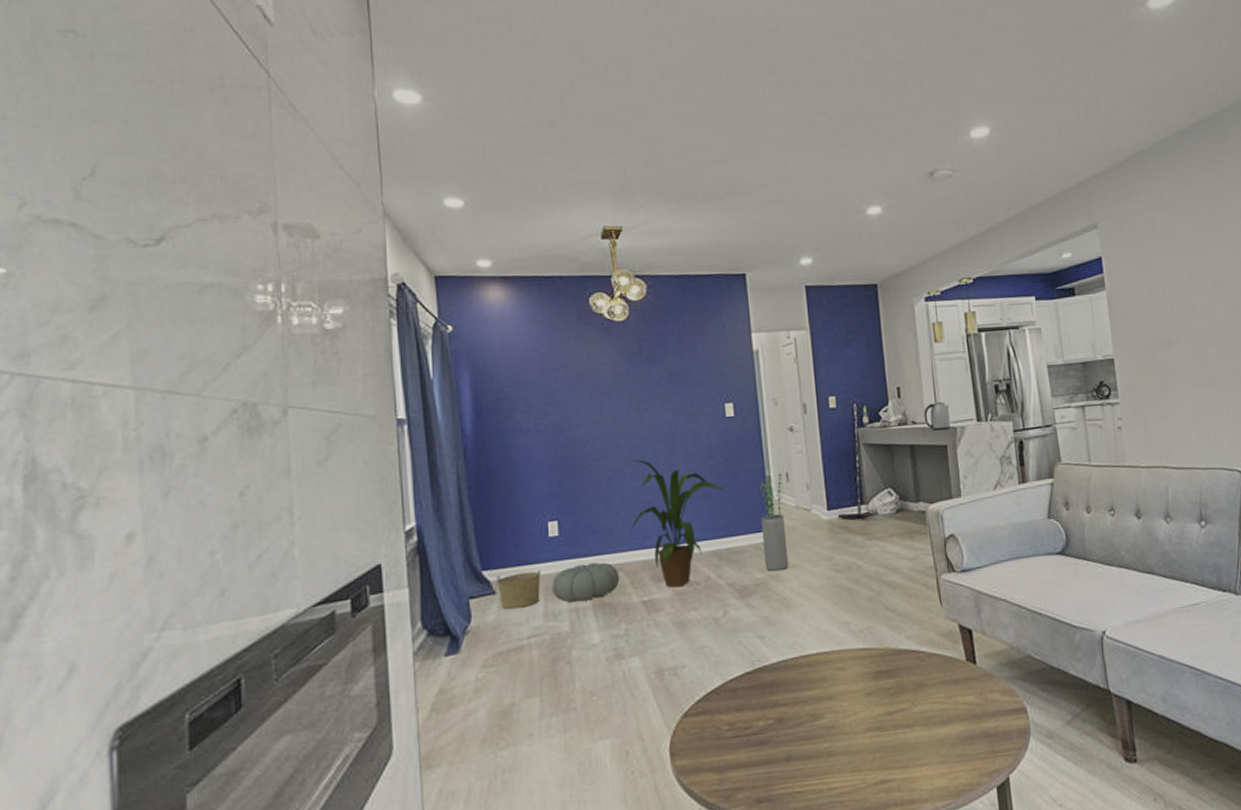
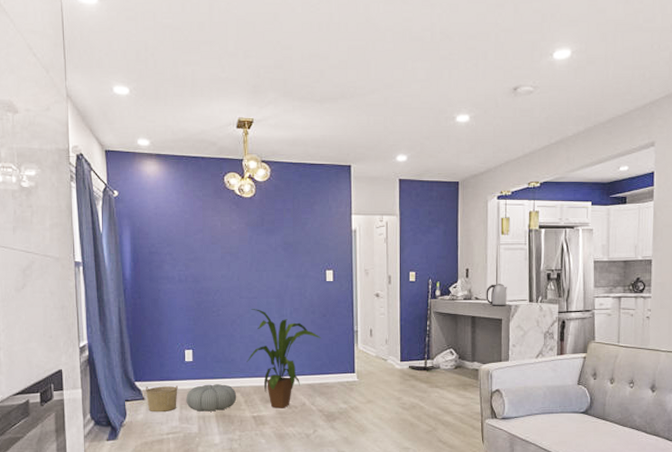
vase: present [759,472,789,572] -> none [348,328,367,404]

